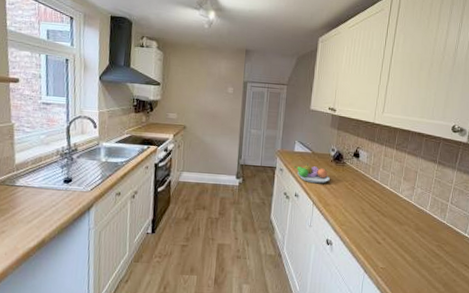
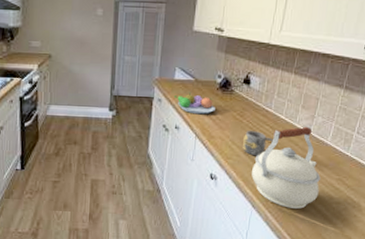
mug: none [354,199,382,223] -> present [243,130,275,156]
kettle: none [363,196,423,274] -> present [252,126,321,209]

